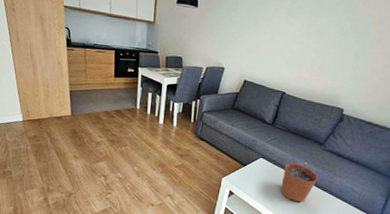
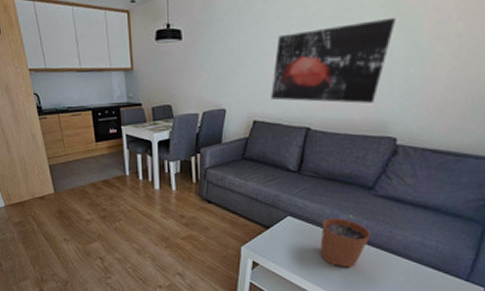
wall art: none [259,18,353,81] -> present [271,17,396,104]

